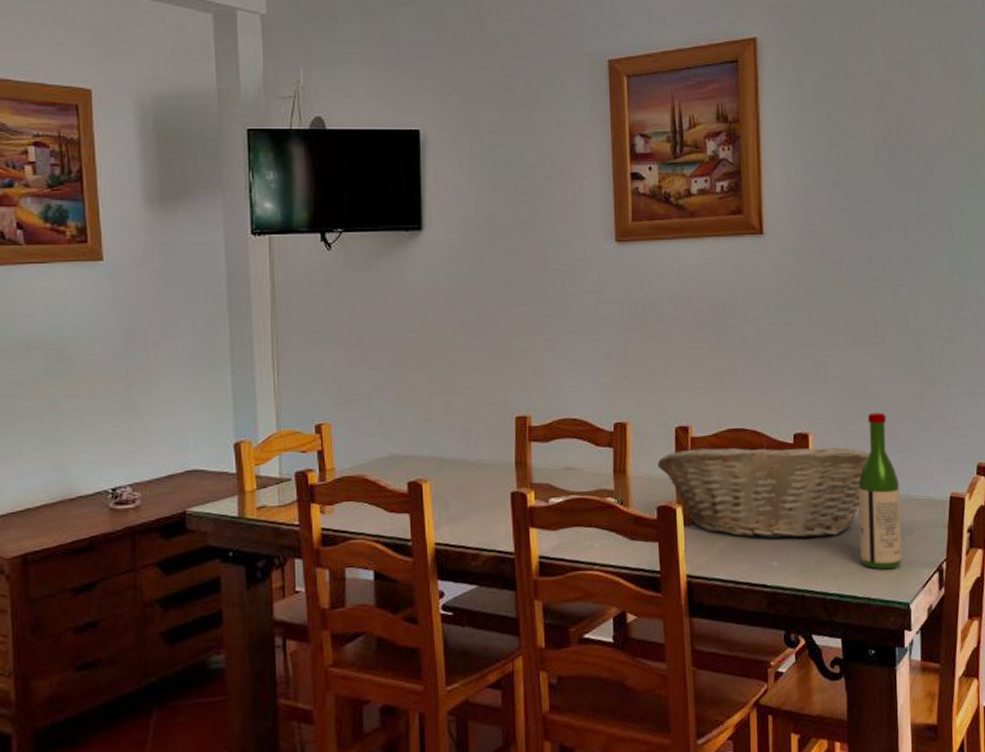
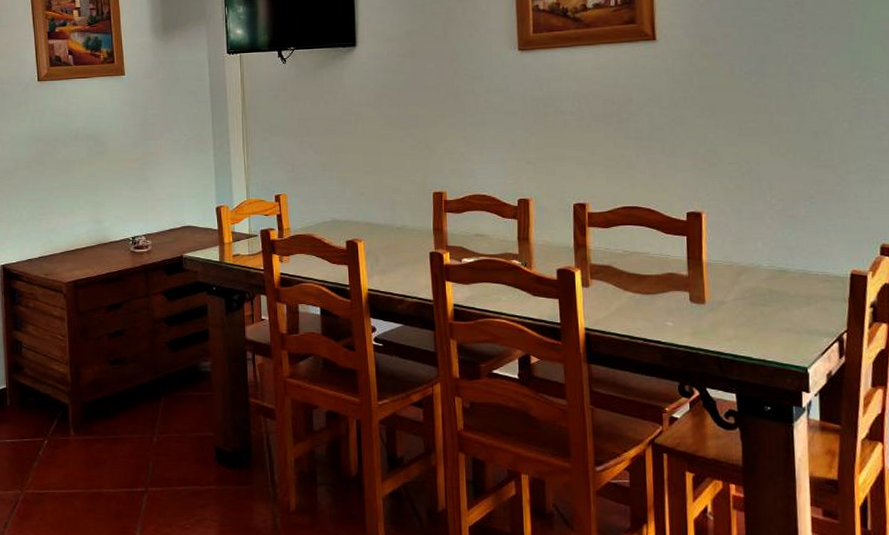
fruit basket: present [657,442,870,539] -> none [557,219,765,303]
wine bottle: present [858,412,902,570] -> none [753,195,799,336]

